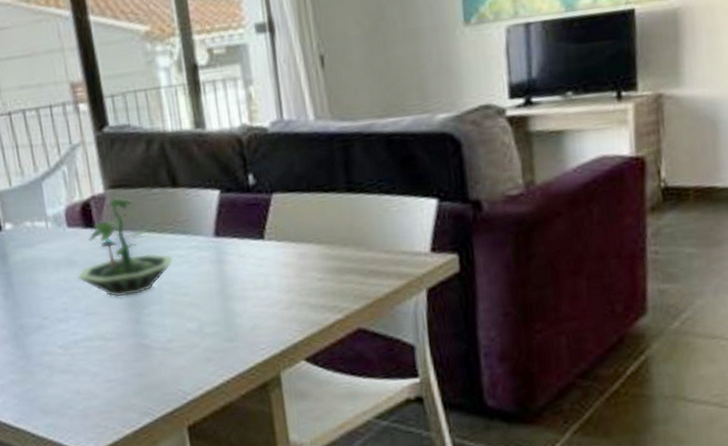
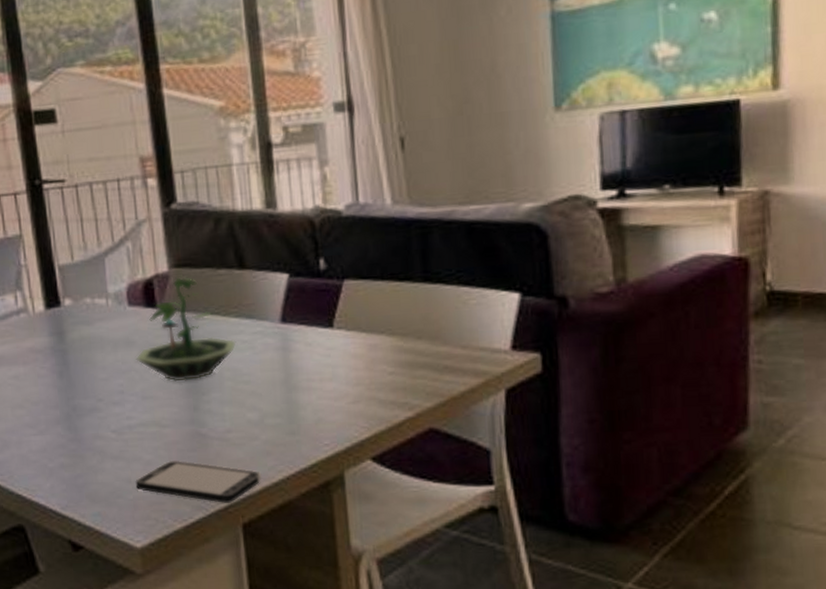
smartphone: none [84,370,204,408] -> present [135,460,262,503]

